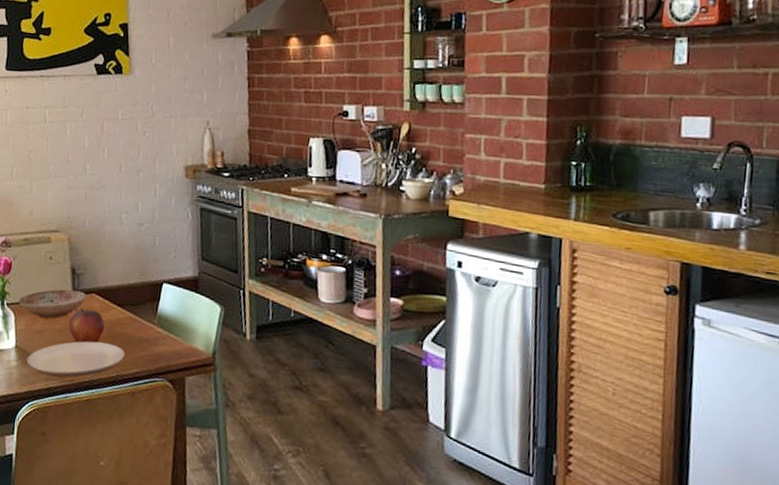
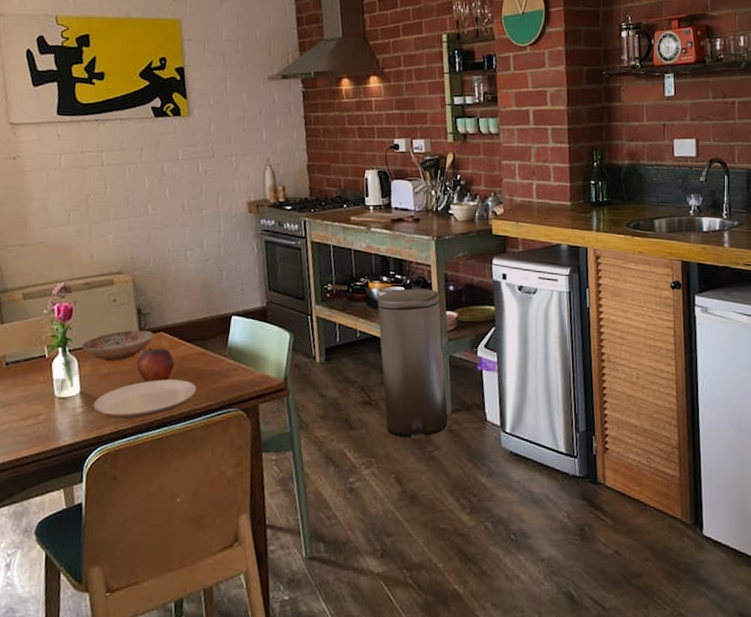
pedal bin: none [314,269,385,433] -> present [377,287,448,439]

